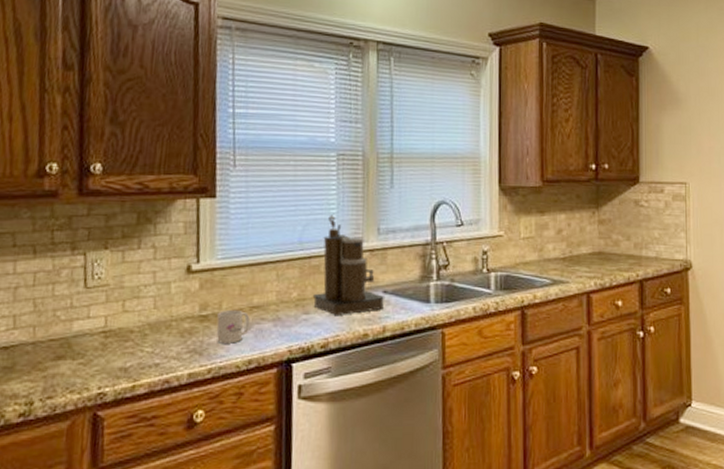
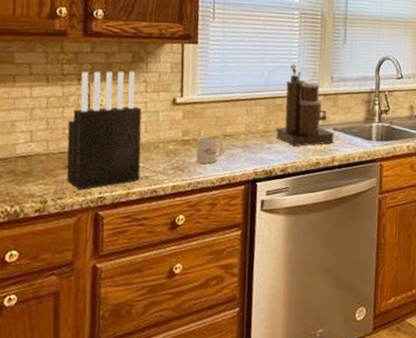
knife block: none [57,234,150,386] -> present [66,71,142,190]

